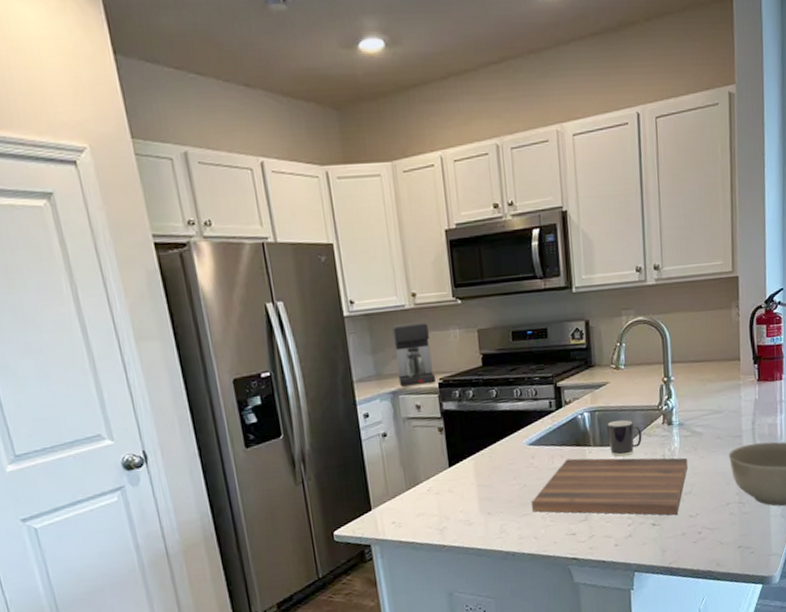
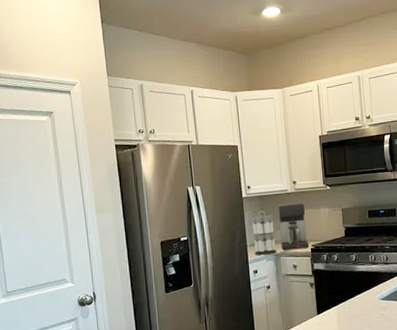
spice rack: none [357,333,394,395] -> present [251,210,277,256]

